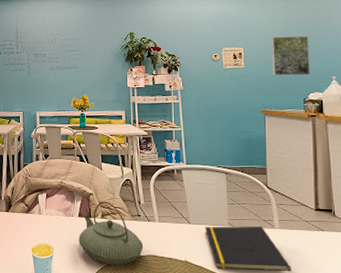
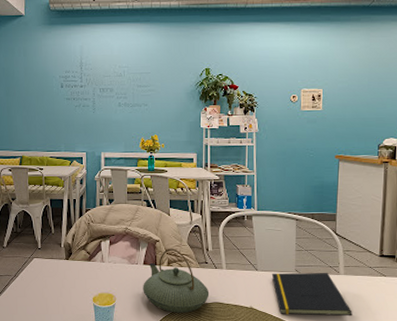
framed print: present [271,36,310,76] -> none [350,78,389,120]

